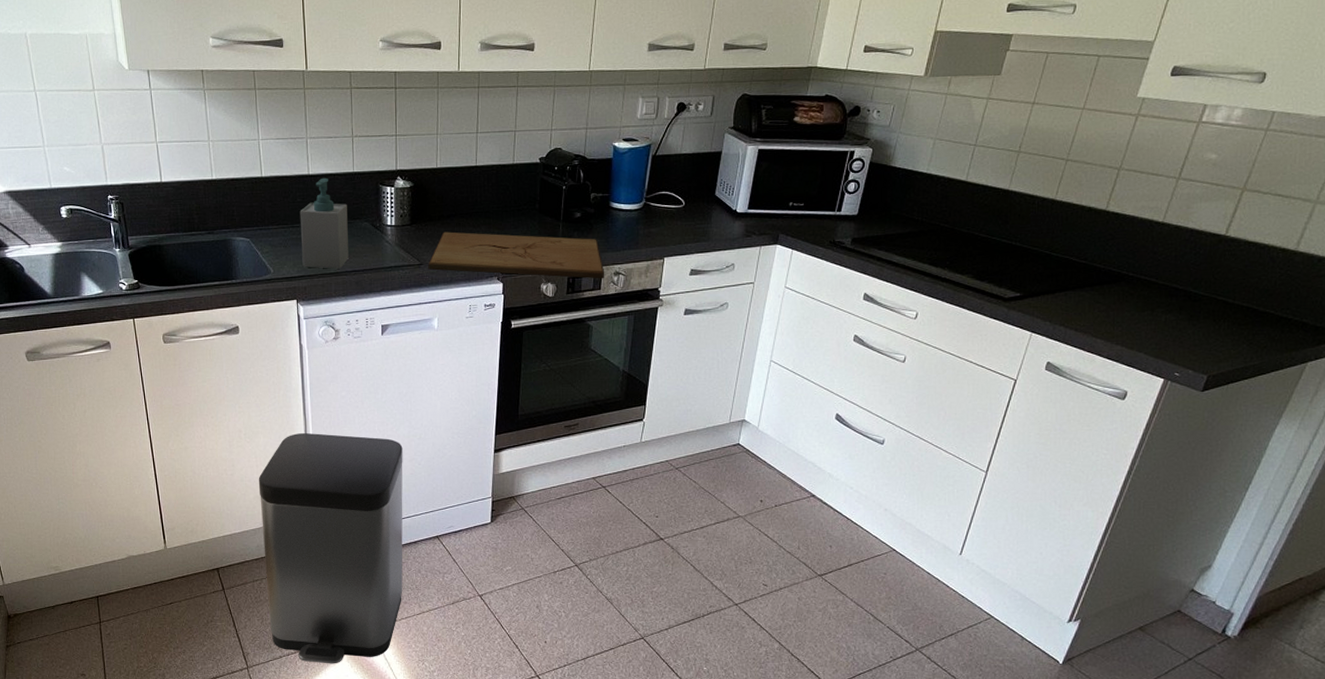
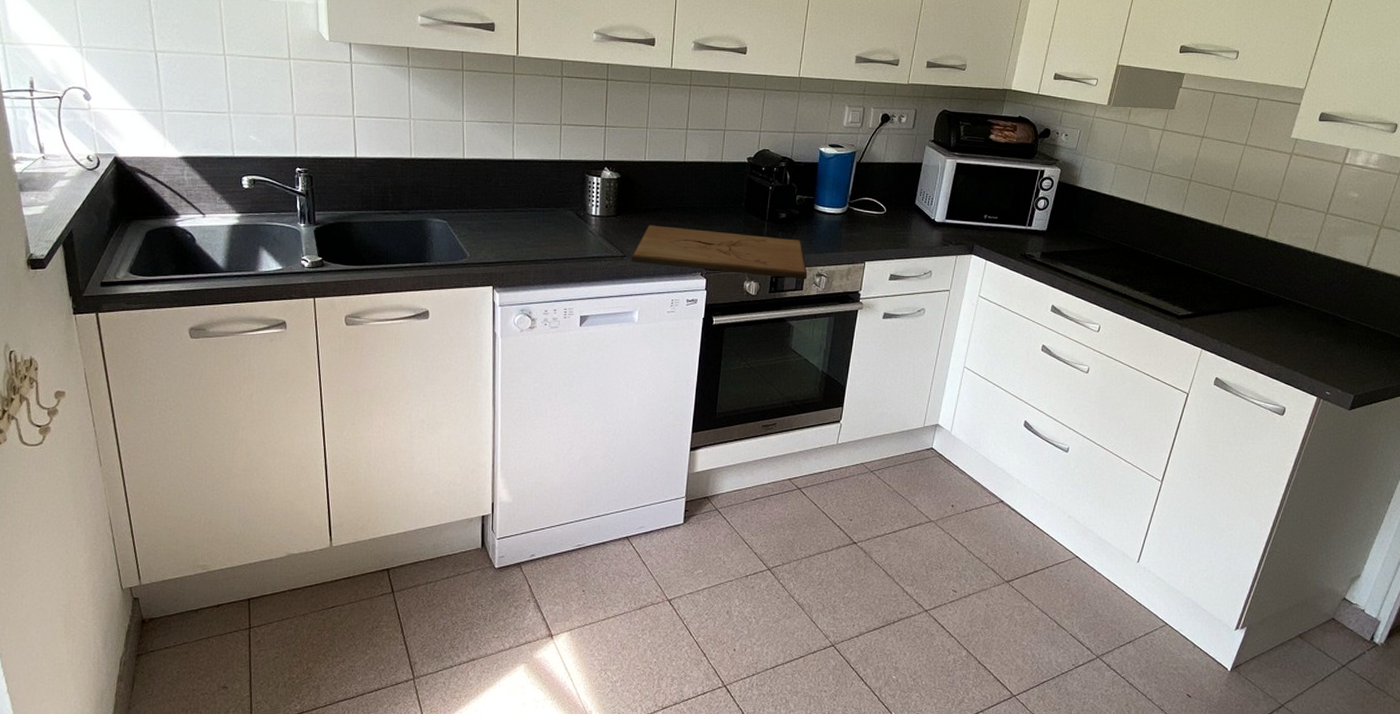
pedal bin: present [258,432,403,664] -> none [439,424,596,674]
soap bottle: present [300,177,349,269] -> none [501,163,551,257]

